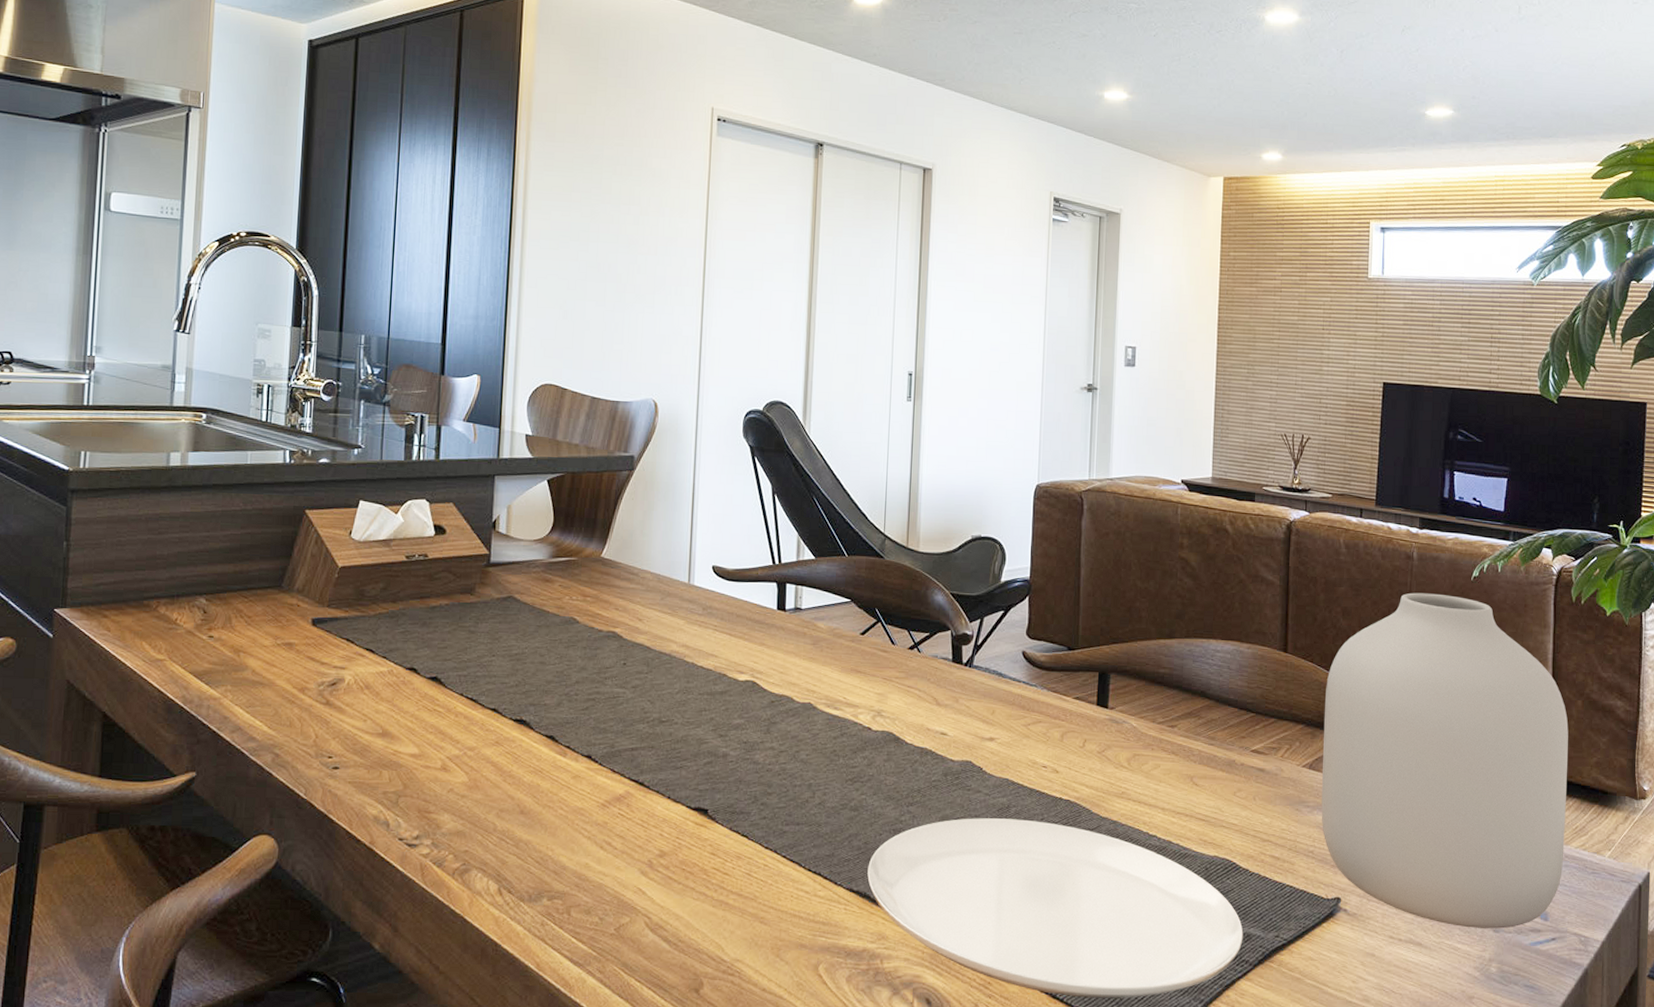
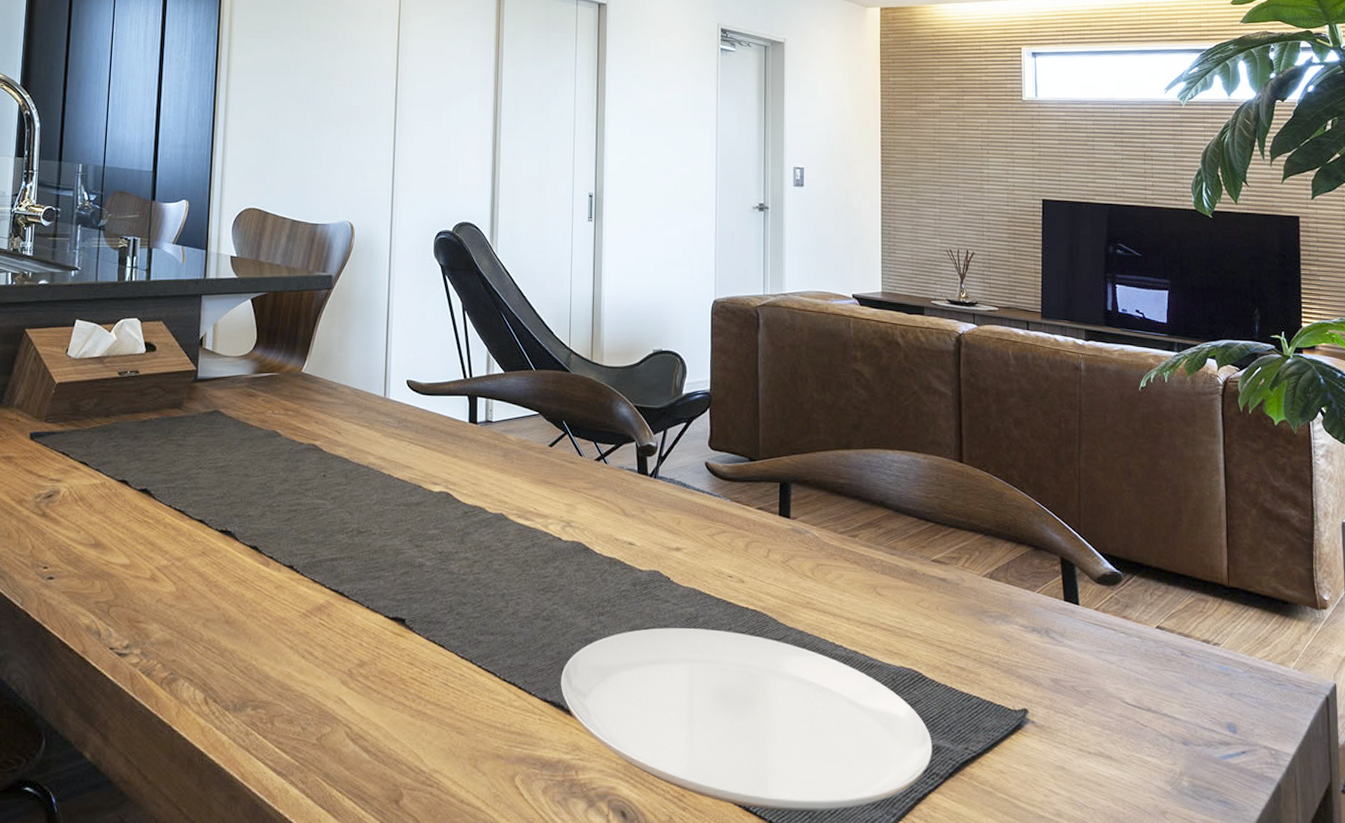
vase: present [1321,592,1569,929] -> none [1001,403,1249,741]

